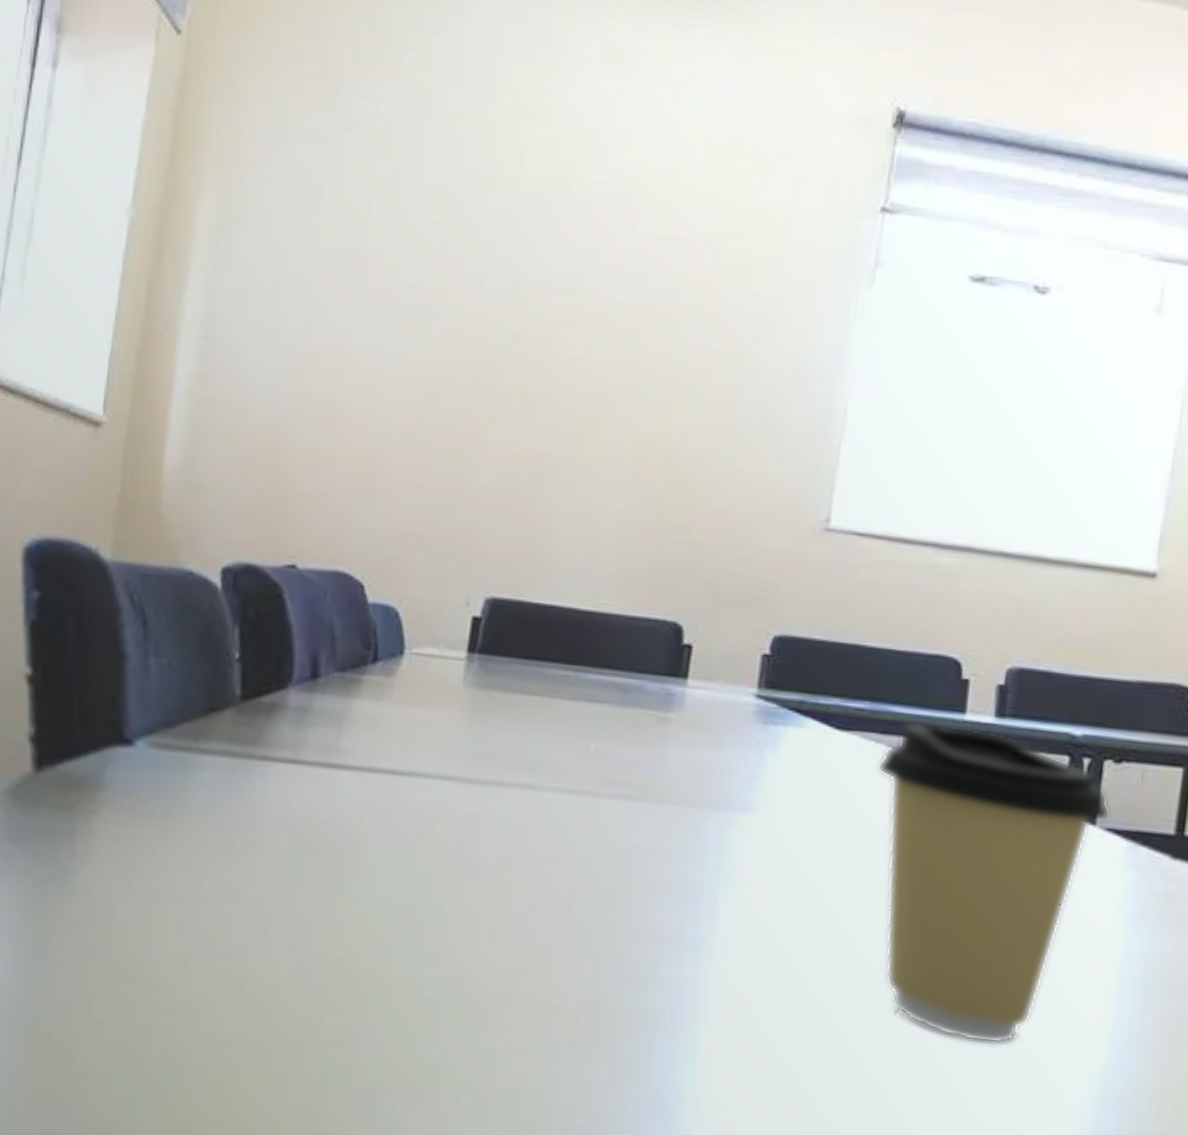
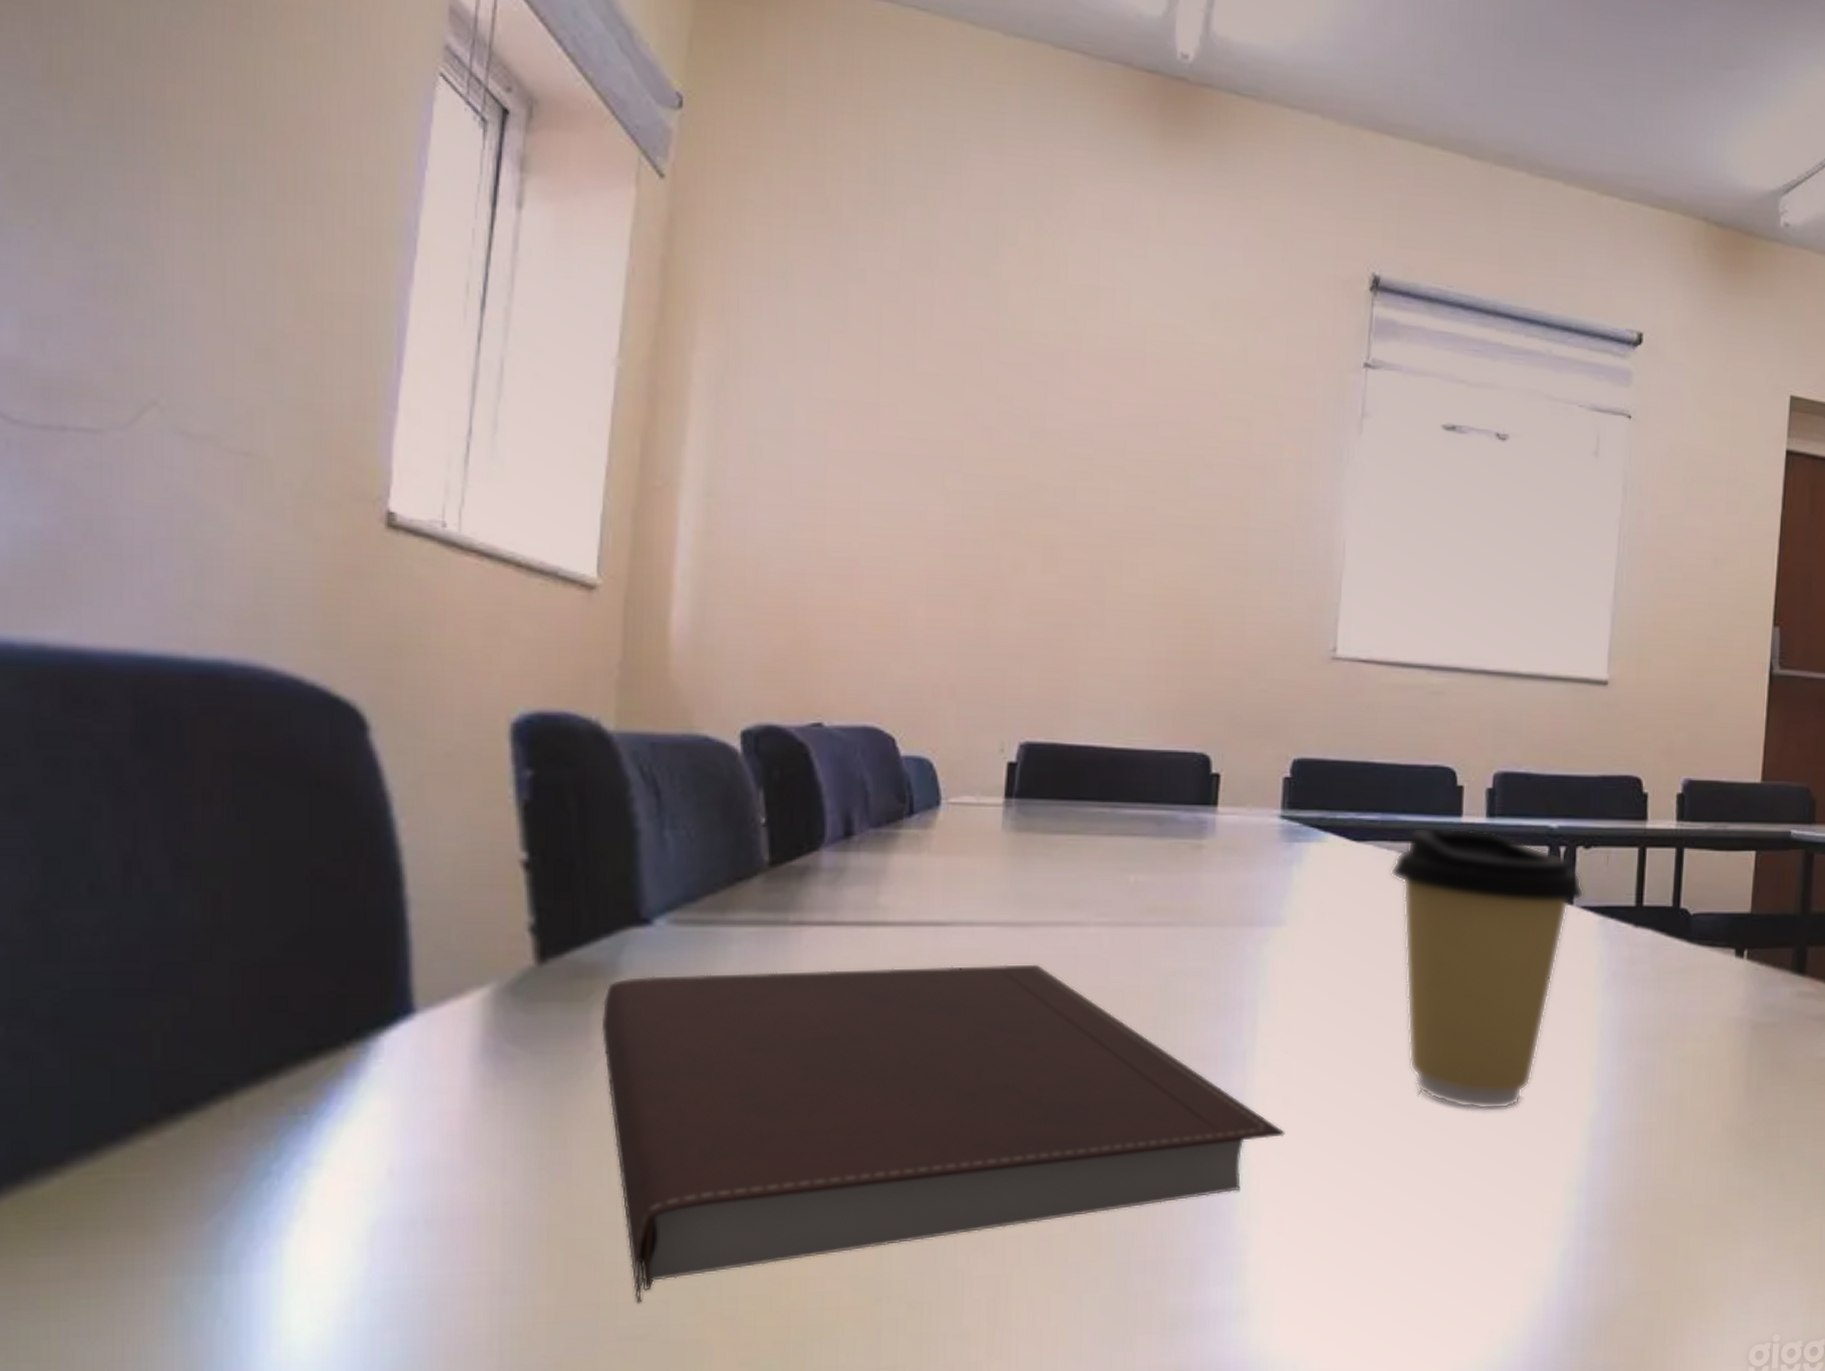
notebook: none [85,793,741,1099] -> present [601,964,1285,1303]

